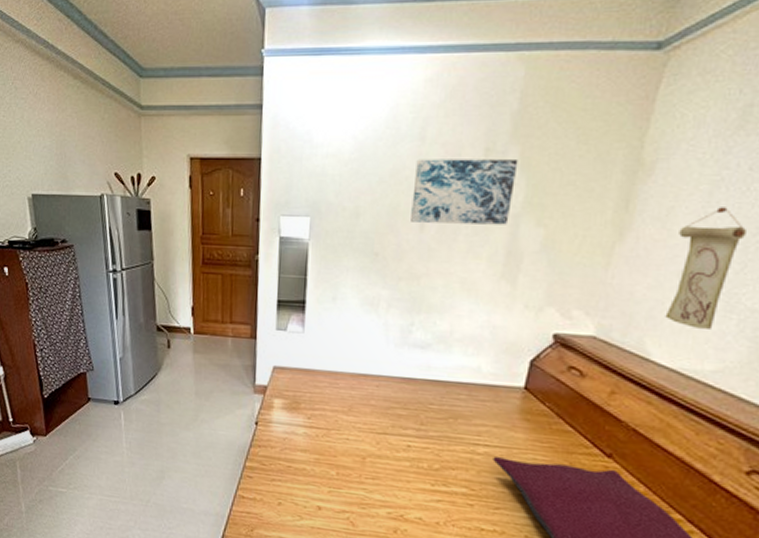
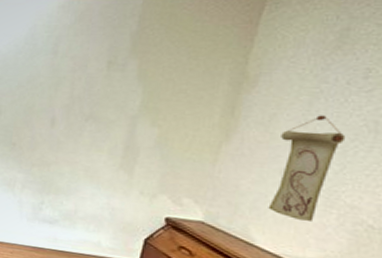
wall art: present [411,159,518,225] -> none [43,69,136,124]

